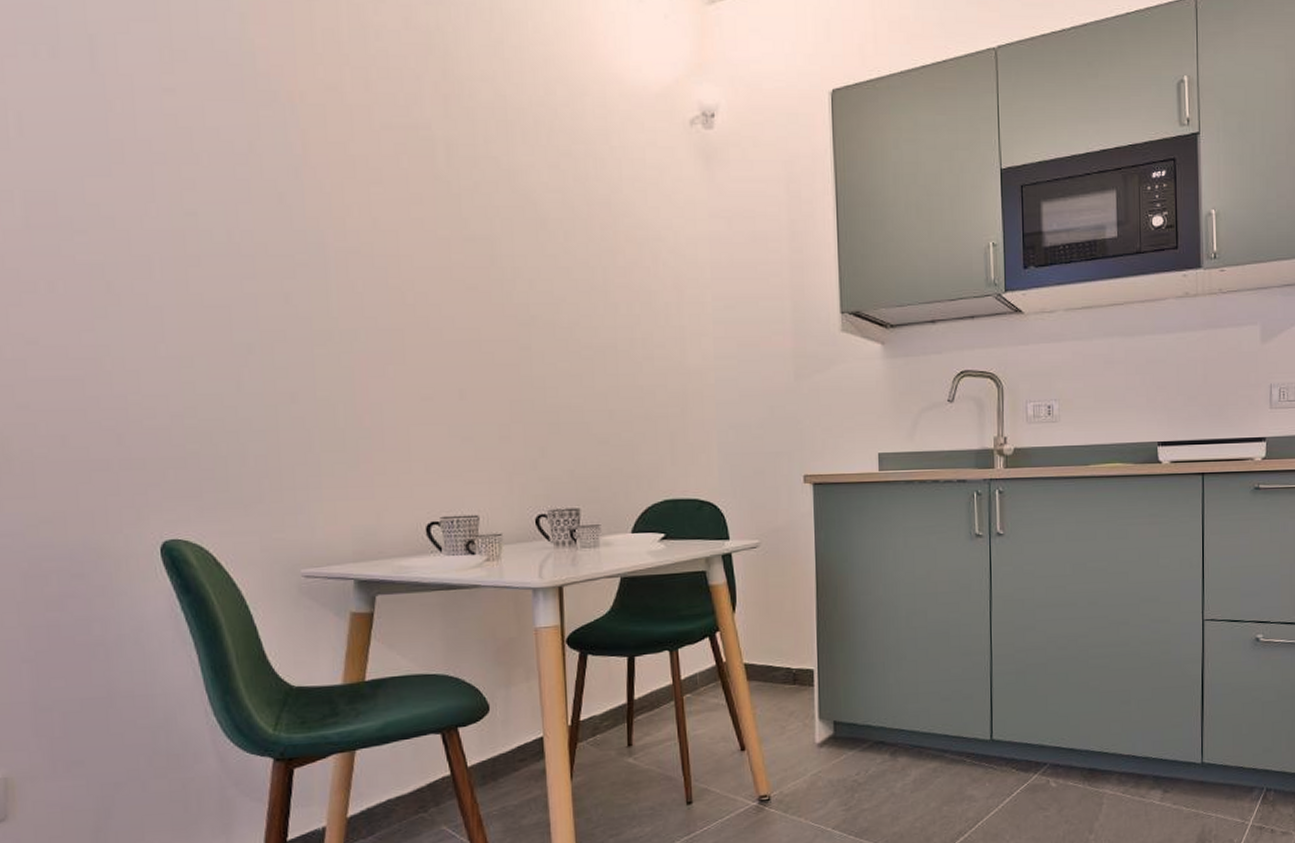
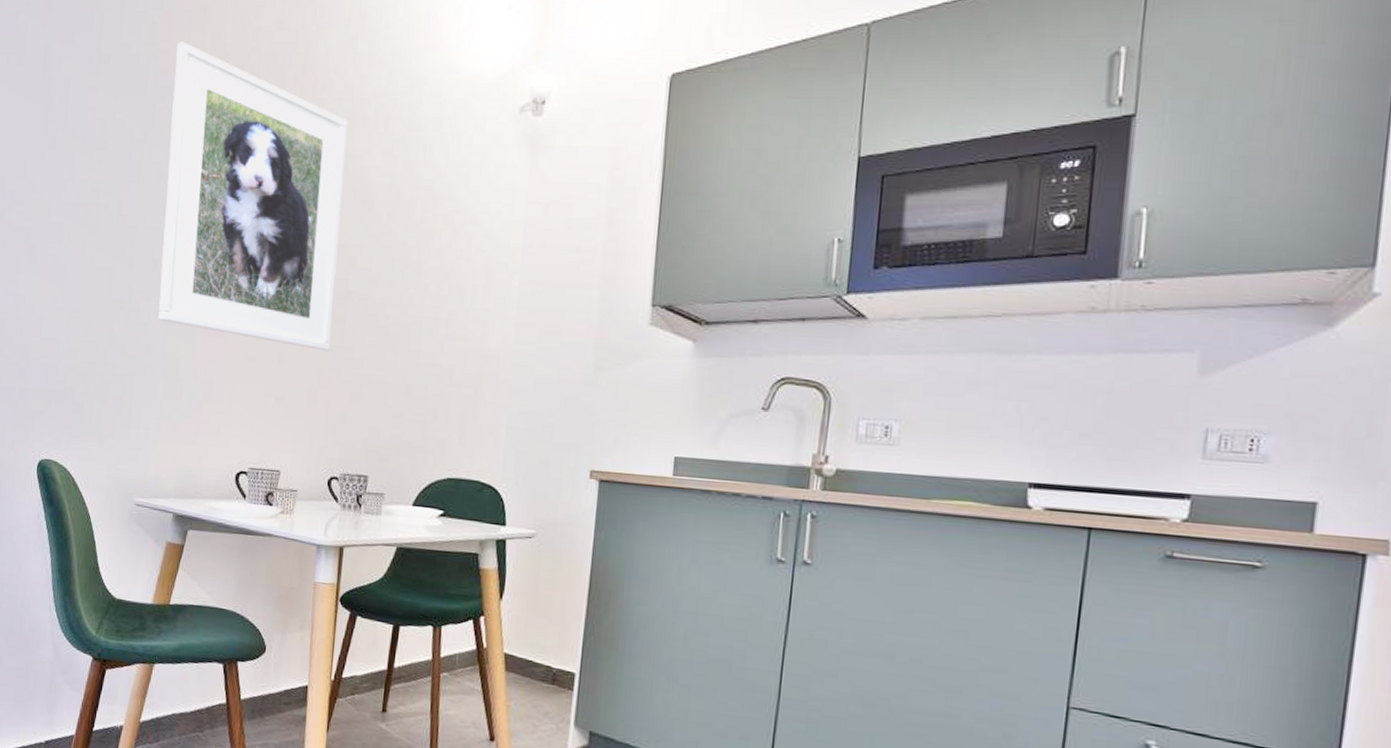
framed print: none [278,37,518,382] -> present [158,41,347,351]

